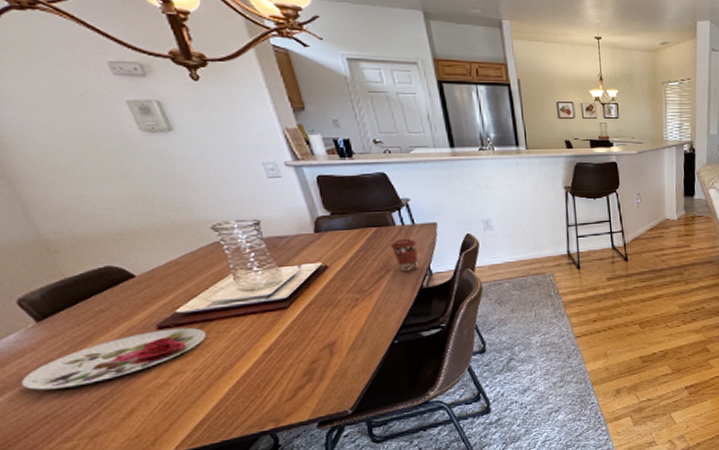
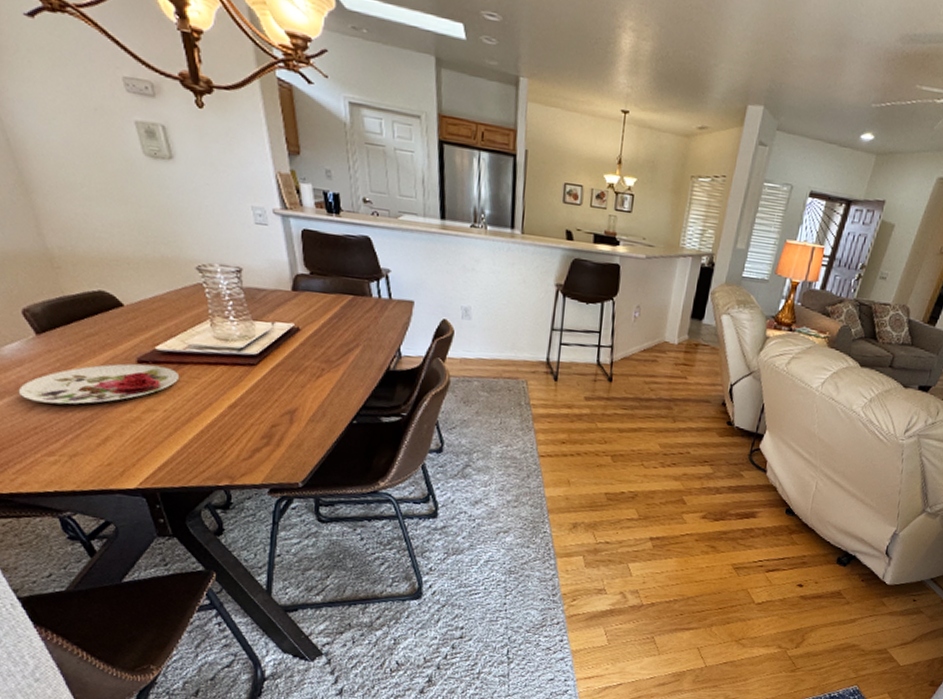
coffee cup: present [390,238,418,272] -> none [363,312,391,350]

